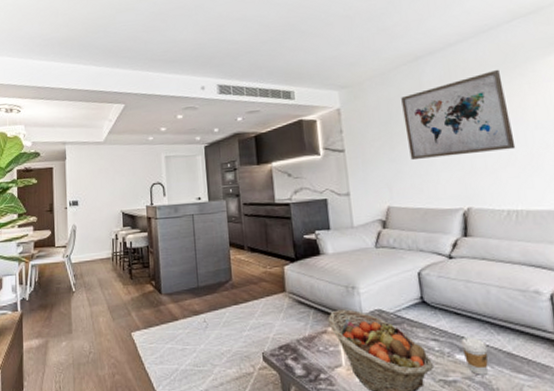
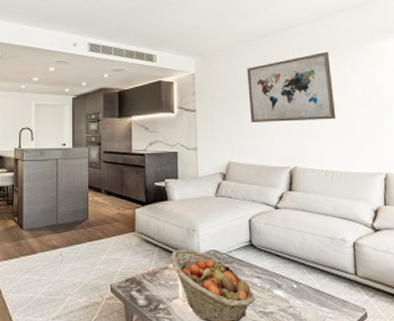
coffee cup: present [461,337,489,375] -> none [279,276,300,308]

